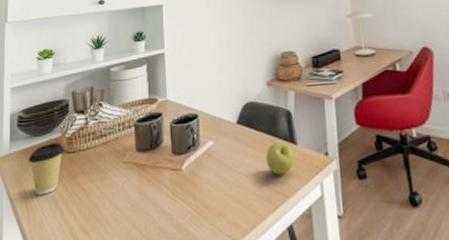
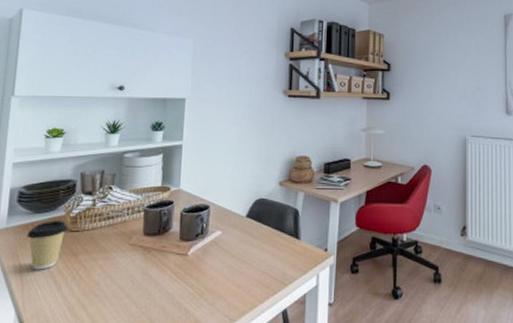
apple: present [266,141,295,175] -> none [270,235,297,265]

